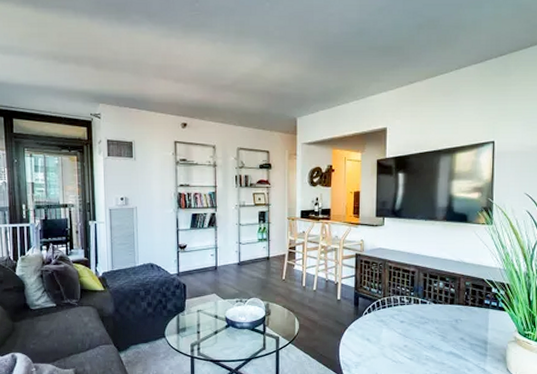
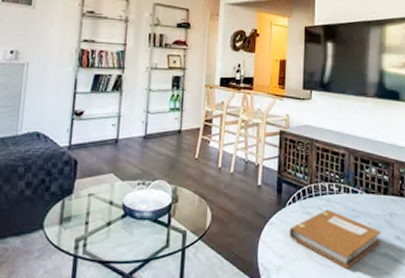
notebook: none [365,318,448,364] -> present [289,209,382,268]

